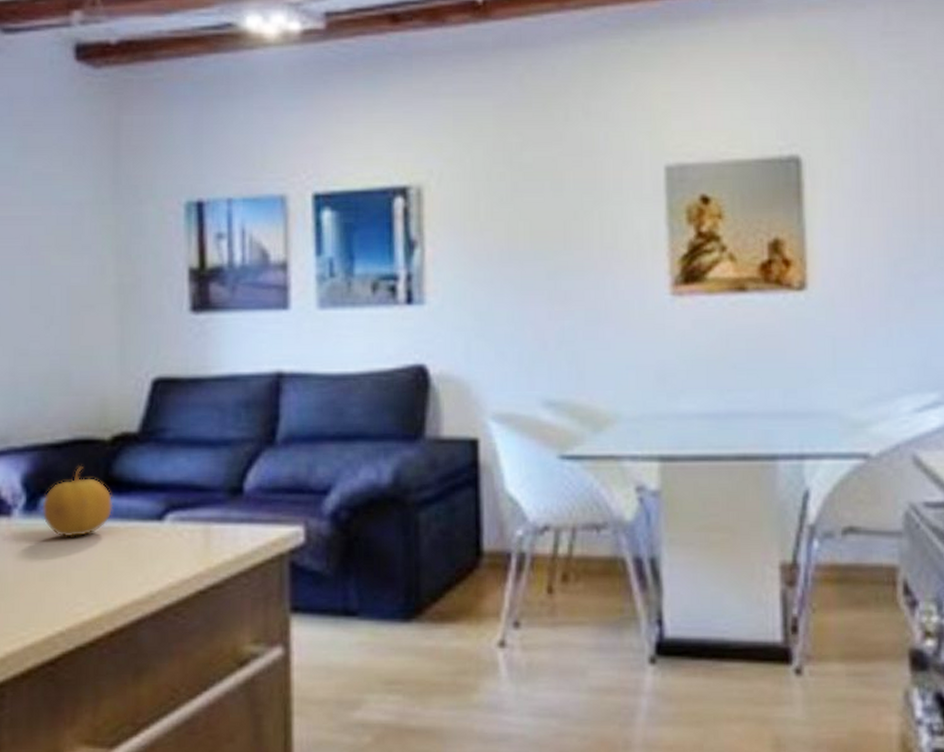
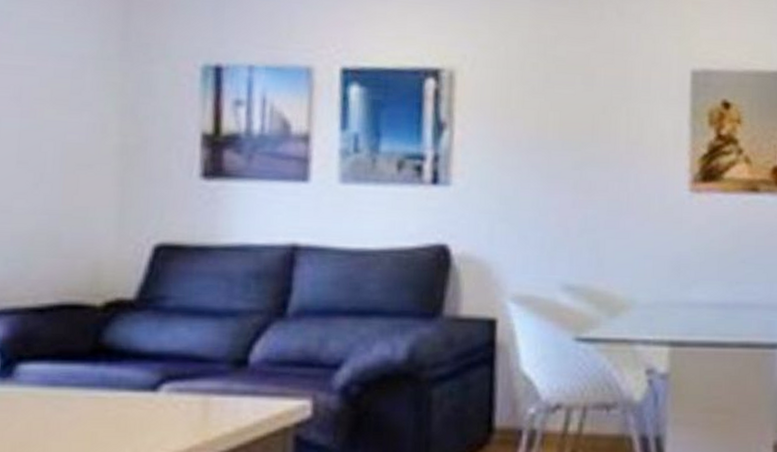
fruit: present [42,465,113,537] -> none [17,331,102,407]

